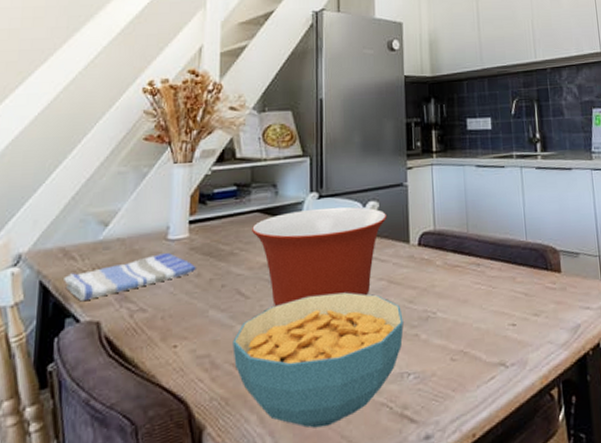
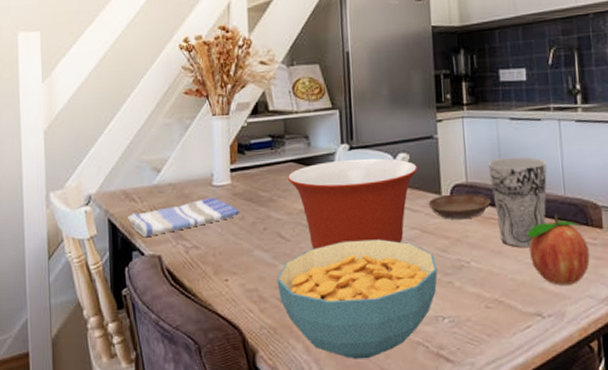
saucer: none [396,241,457,269] -> present [428,193,491,220]
cup: none [455,203,511,296] -> present [488,157,547,248]
fruit: none [492,261,550,332] -> present [527,215,590,285]

